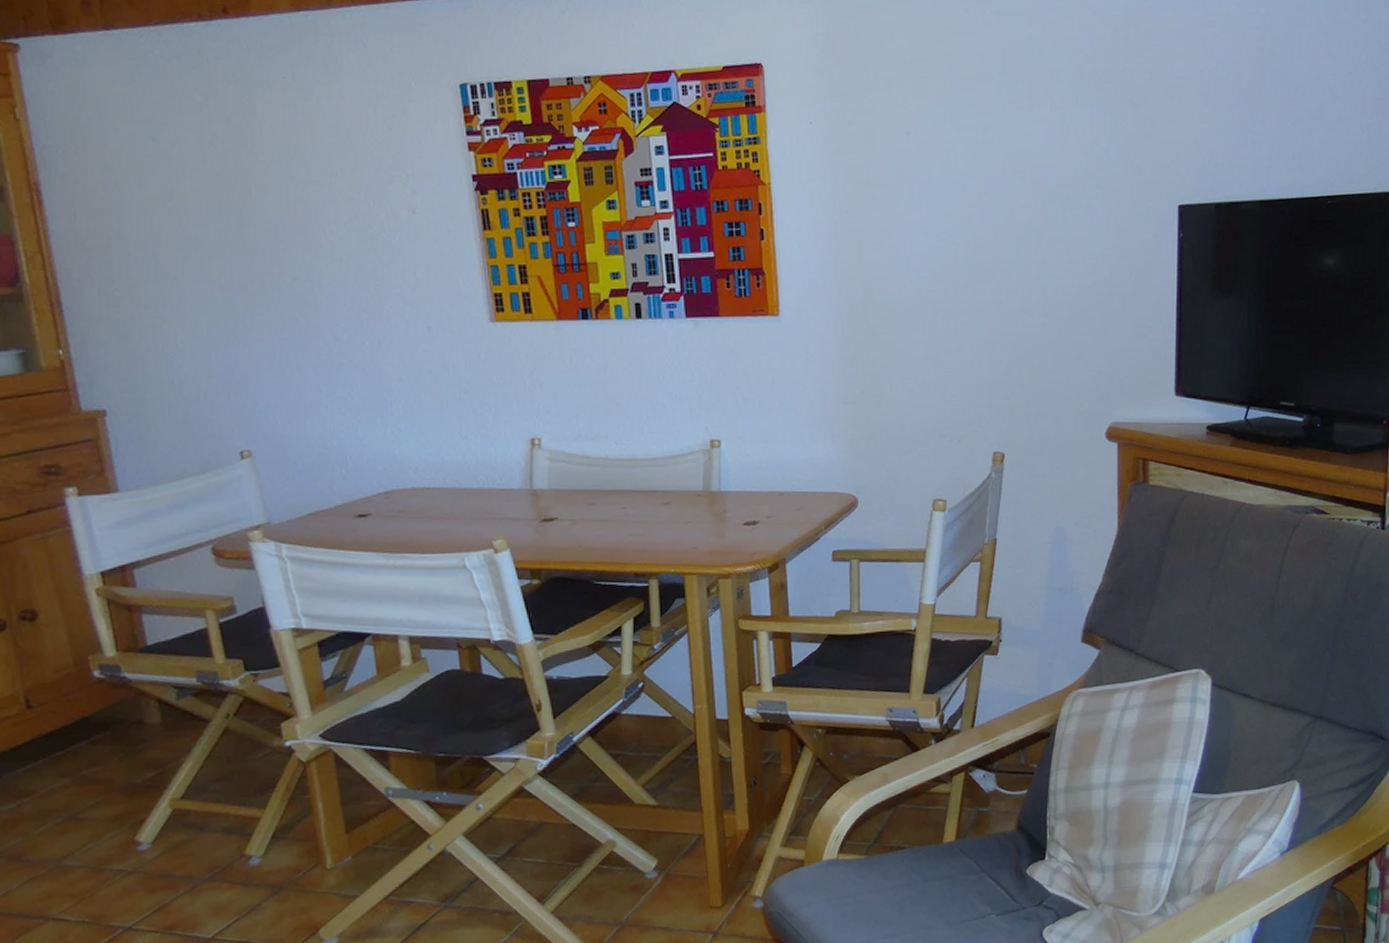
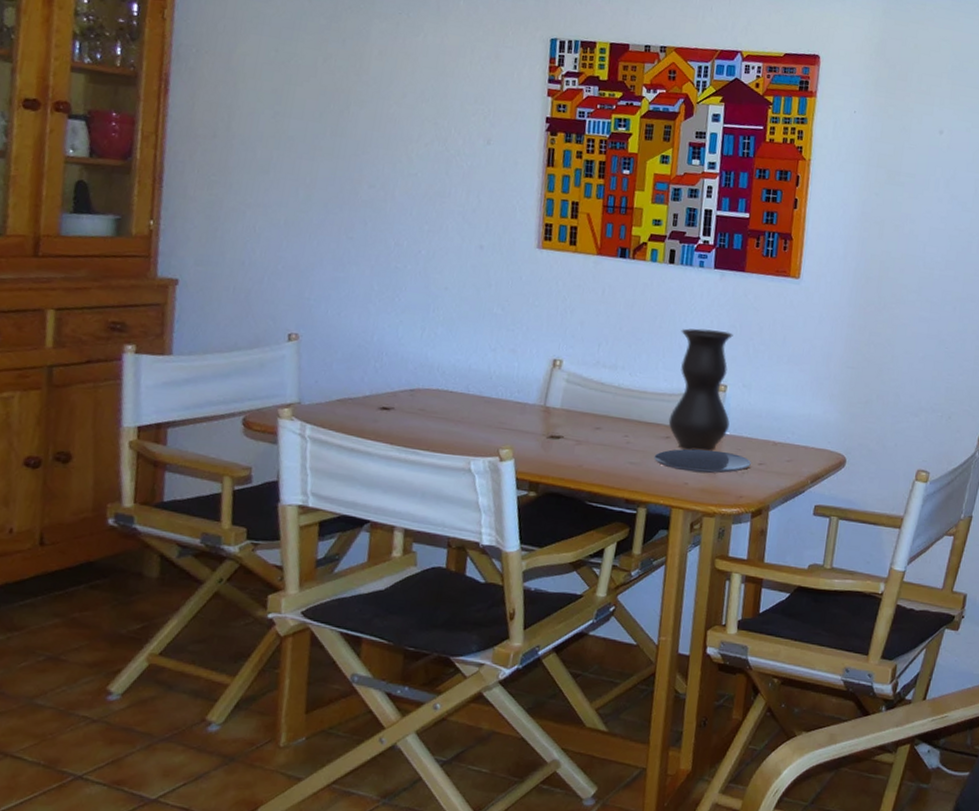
plate: none [656,509,759,536] -> present [653,448,751,474]
vase: none [662,384,730,513] -> present [668,328,733,451]

